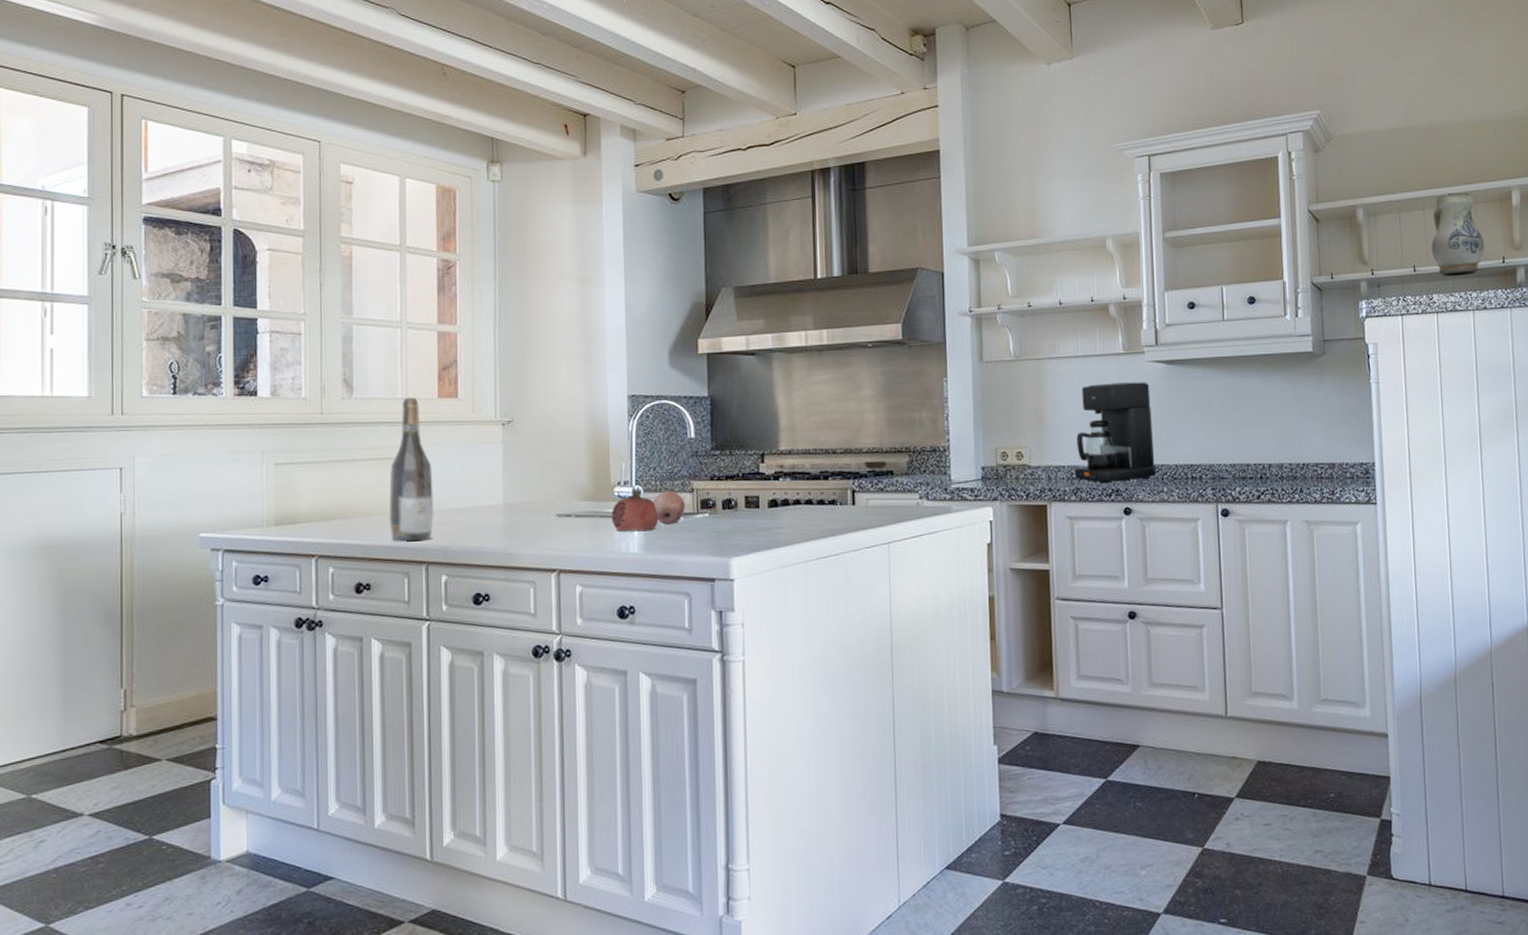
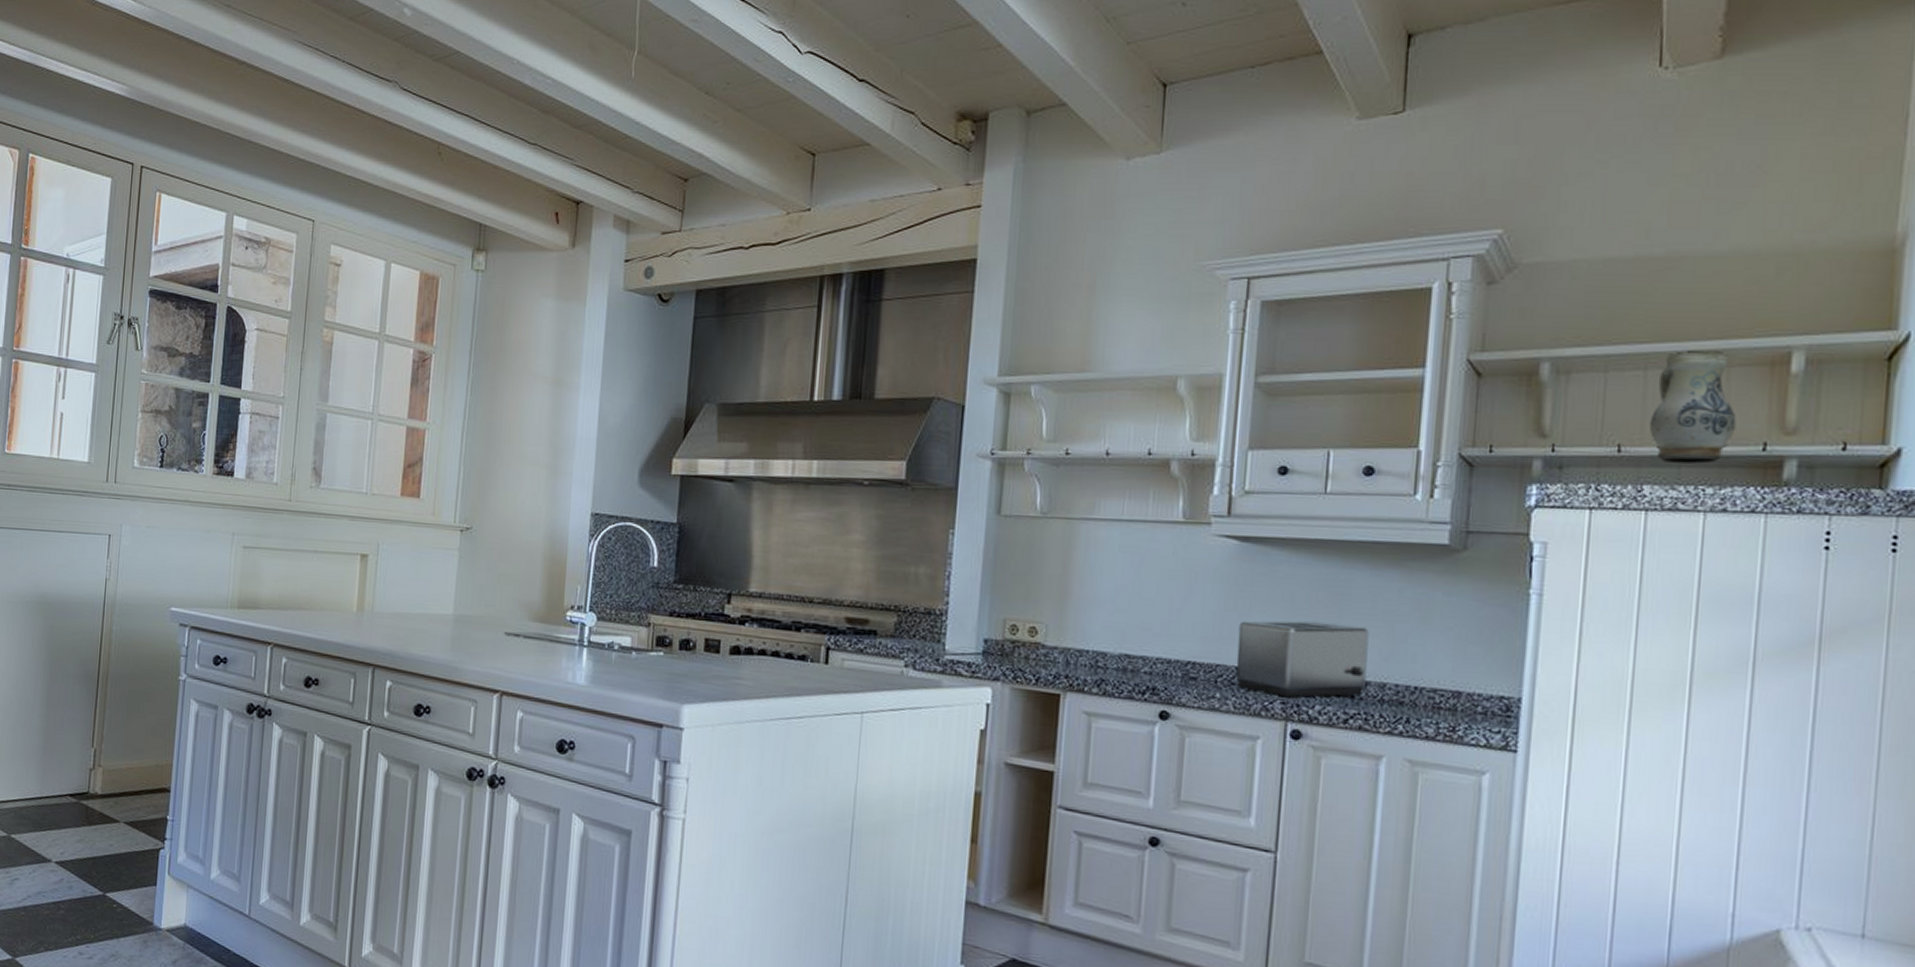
wine bottle: present [388,397,434,543] -> none [342,492,388,643]
fruit: present [610,487,659,532] -> none [560,613,611,663]
fruit: present [653,491,686,525] -> none [605,622,640,659]
coffee maker: present [1074,382,1156,483] -> none [1100,556,1213,678]
toaster: none [1174,421,1269,484] -> present [1236,620,1369,698]

